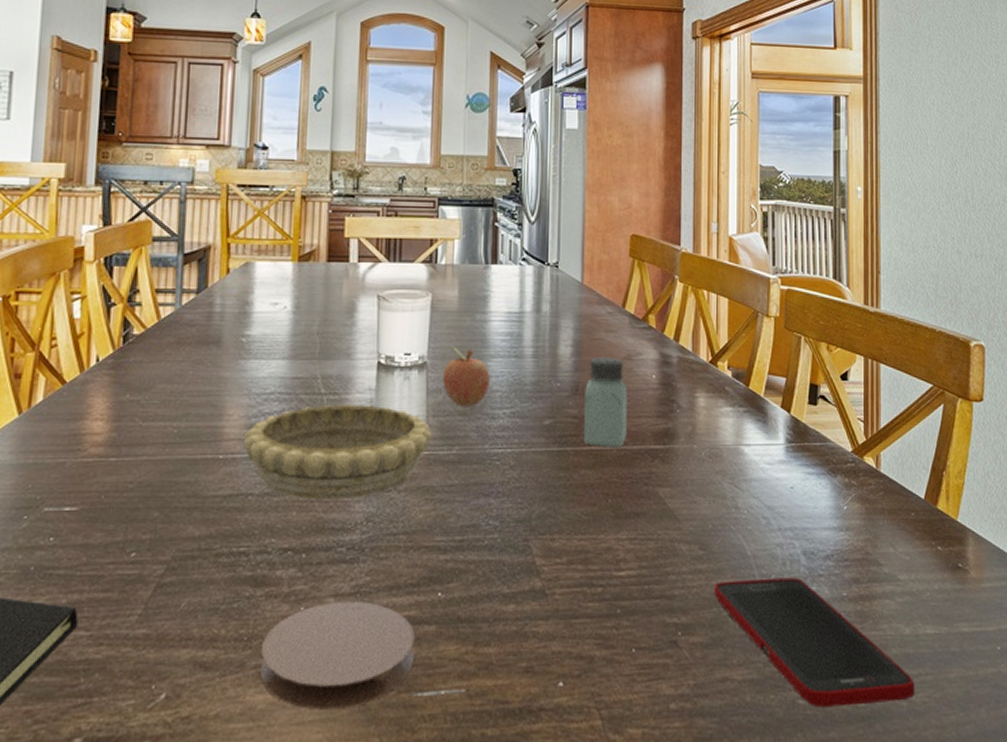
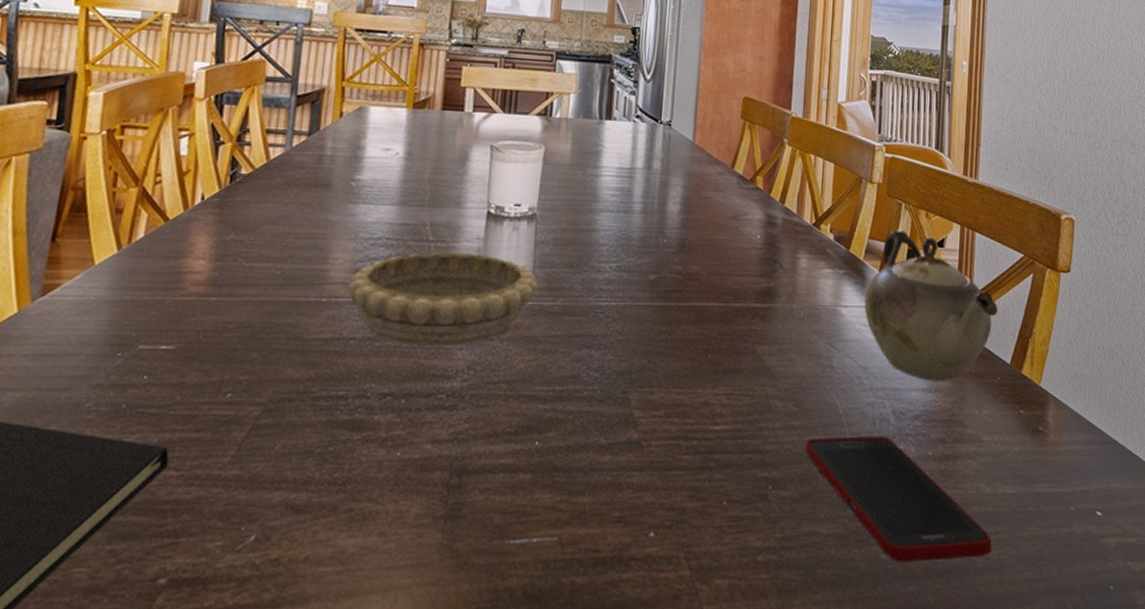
coaster: present [261,601,415,710] -> none [353,447,510,555]
fruit: present [442,346,490,407] -> none [551,199,598,260]
saltshaker: present [583,357,627,448] -> none [686,215,732,305]
teapot: none [767,363,908,519] -> present [864,229,998,381]

